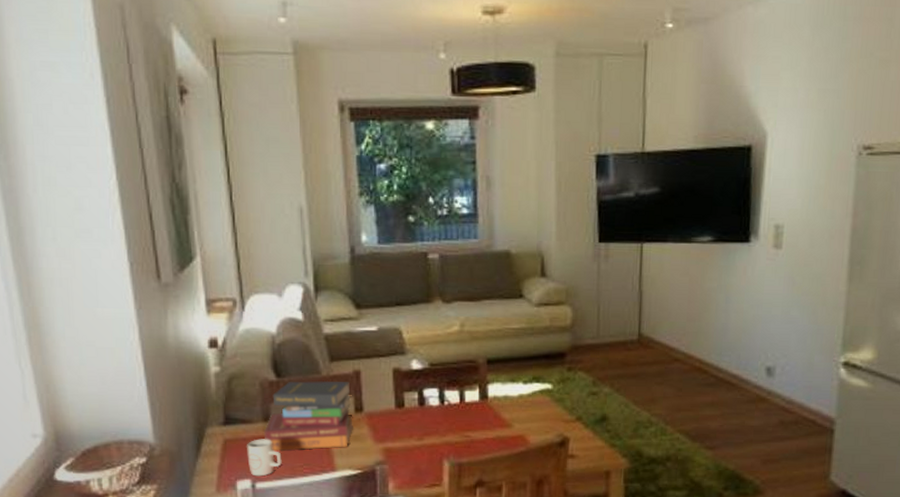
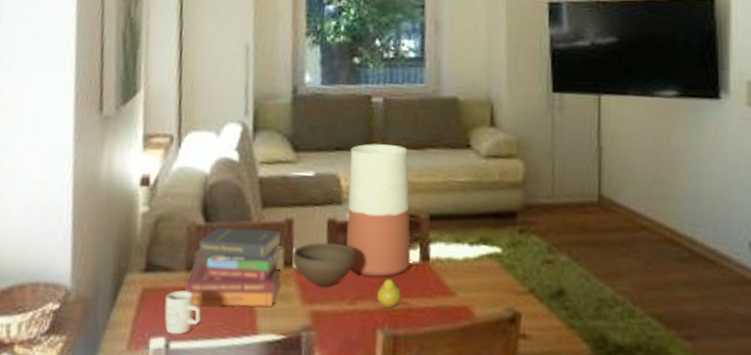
bowl: none [362,389,421,427] -> present [292,241,356,287]
vase: none [410,298,471,415] -> present [345,143,411,277]
fruit: none [441,412,464,441] -> present [376,273,401,308]

